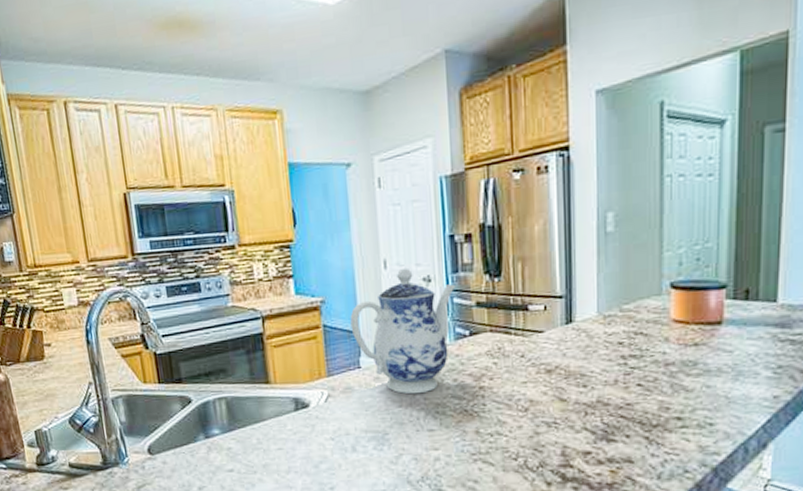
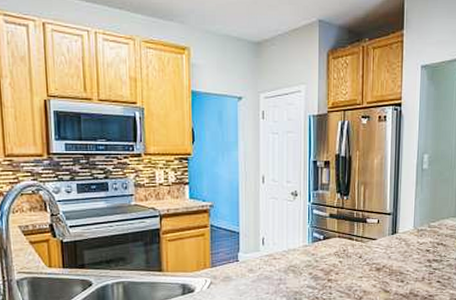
teapot: present [350,267,456,394] -> none [233,183,316,284]

